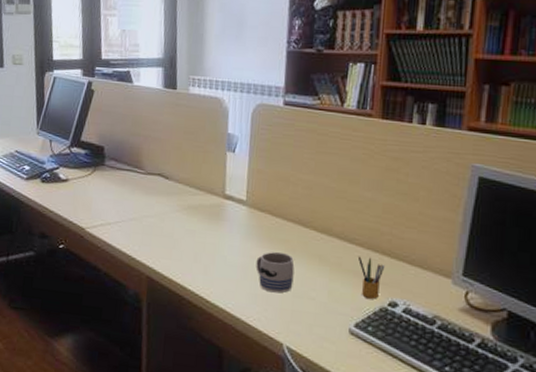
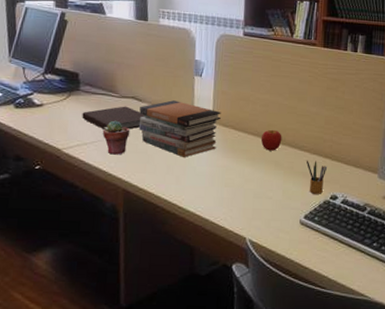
notebook: none [106,183,172,210] -> present [82,106,146,130]
potted succulent: none [127,199,156,238] -> present [102,120,130,155]
book stack: none [164,179,256,245] -> present [138,100,221,157]
mug: present [256,252,295,293] -> none [222,161,255,196]
apple: none [302,217,329,243] -> present [260,129,282,151]

